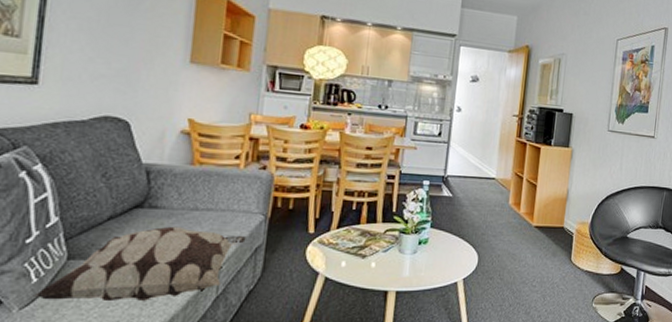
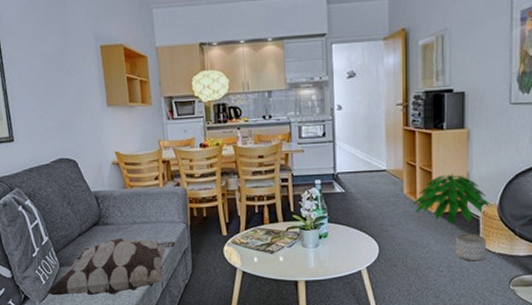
indoor plant: none [516,188,585,238] -> present [412,172,492,223]
planter: none [549,249,577,278] -> present [456,233,486,262]

